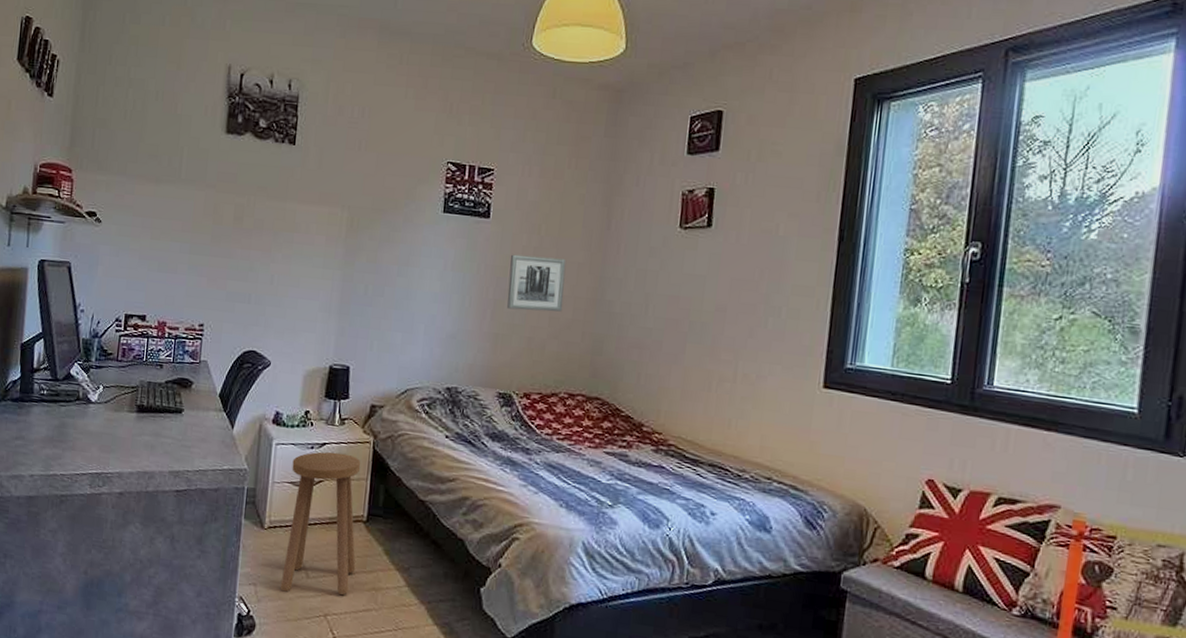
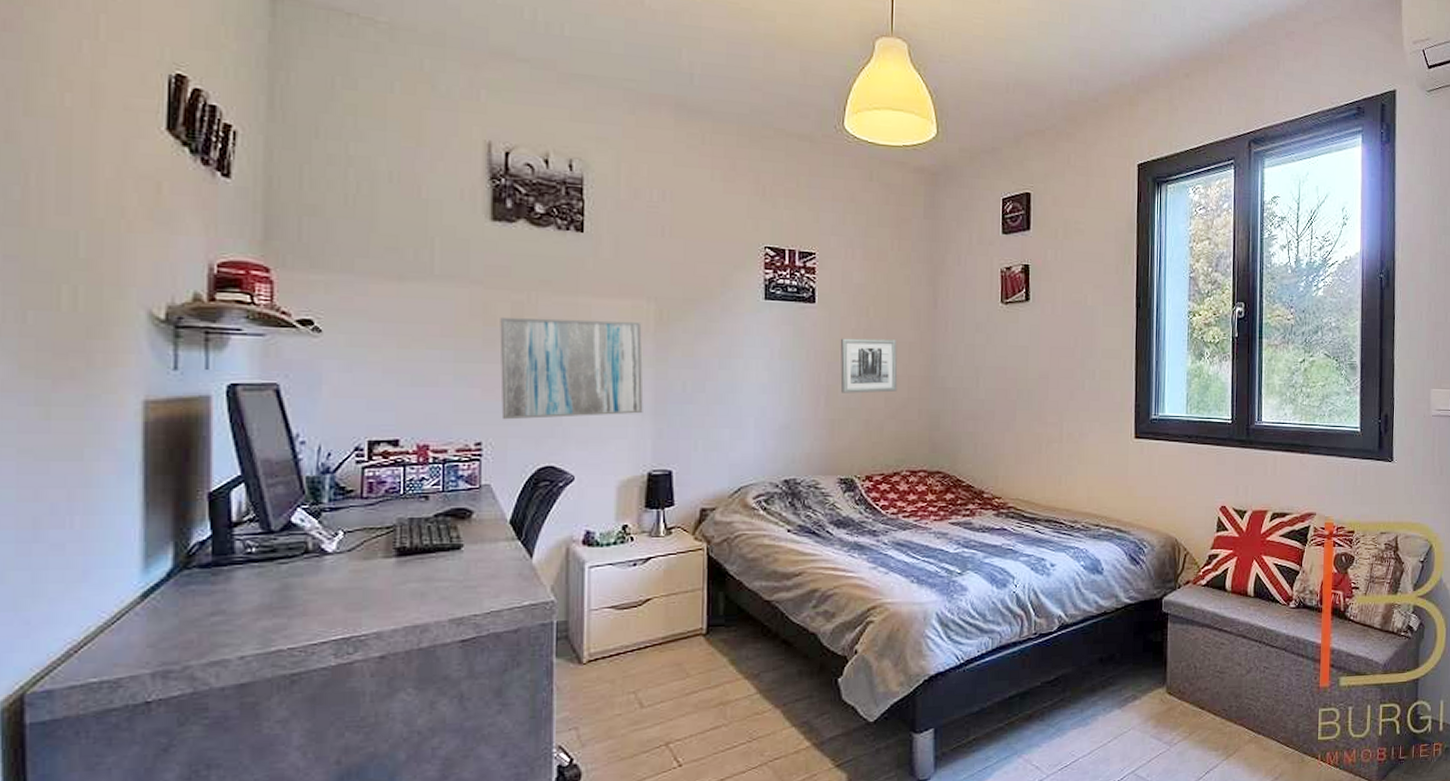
wall art: none [220,217,336,312] -> present [500,316,644,420]
stool: present [280,451,361,596] -> none [608,565,698,729]

